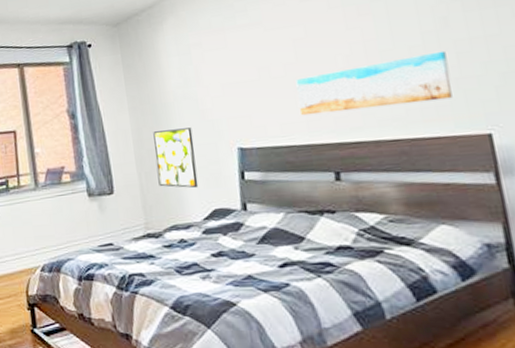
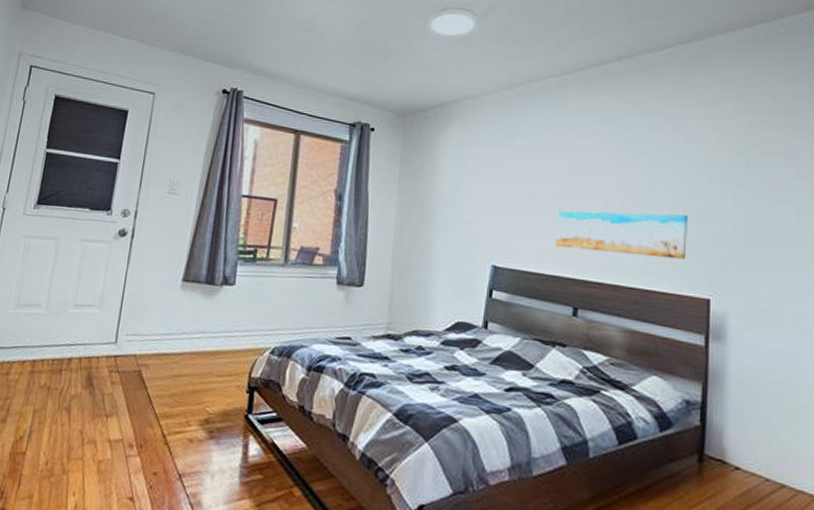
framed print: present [153,127,199,188] -> none [410,232,453,298]

